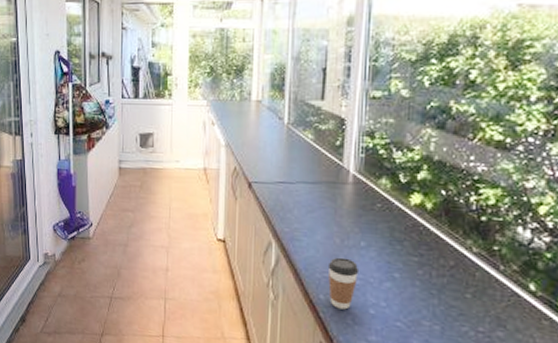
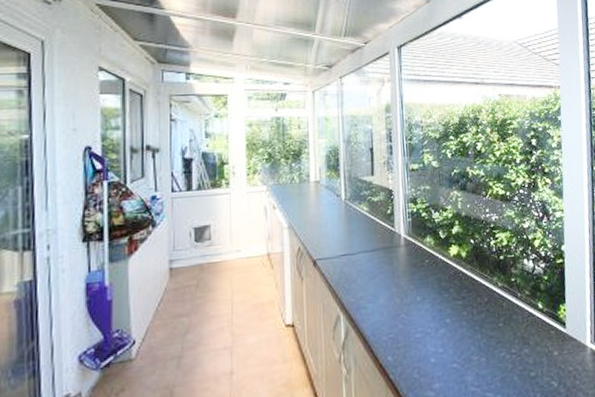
coffee cup: present [327,257,360,310] -> none [392,315,419,366]

